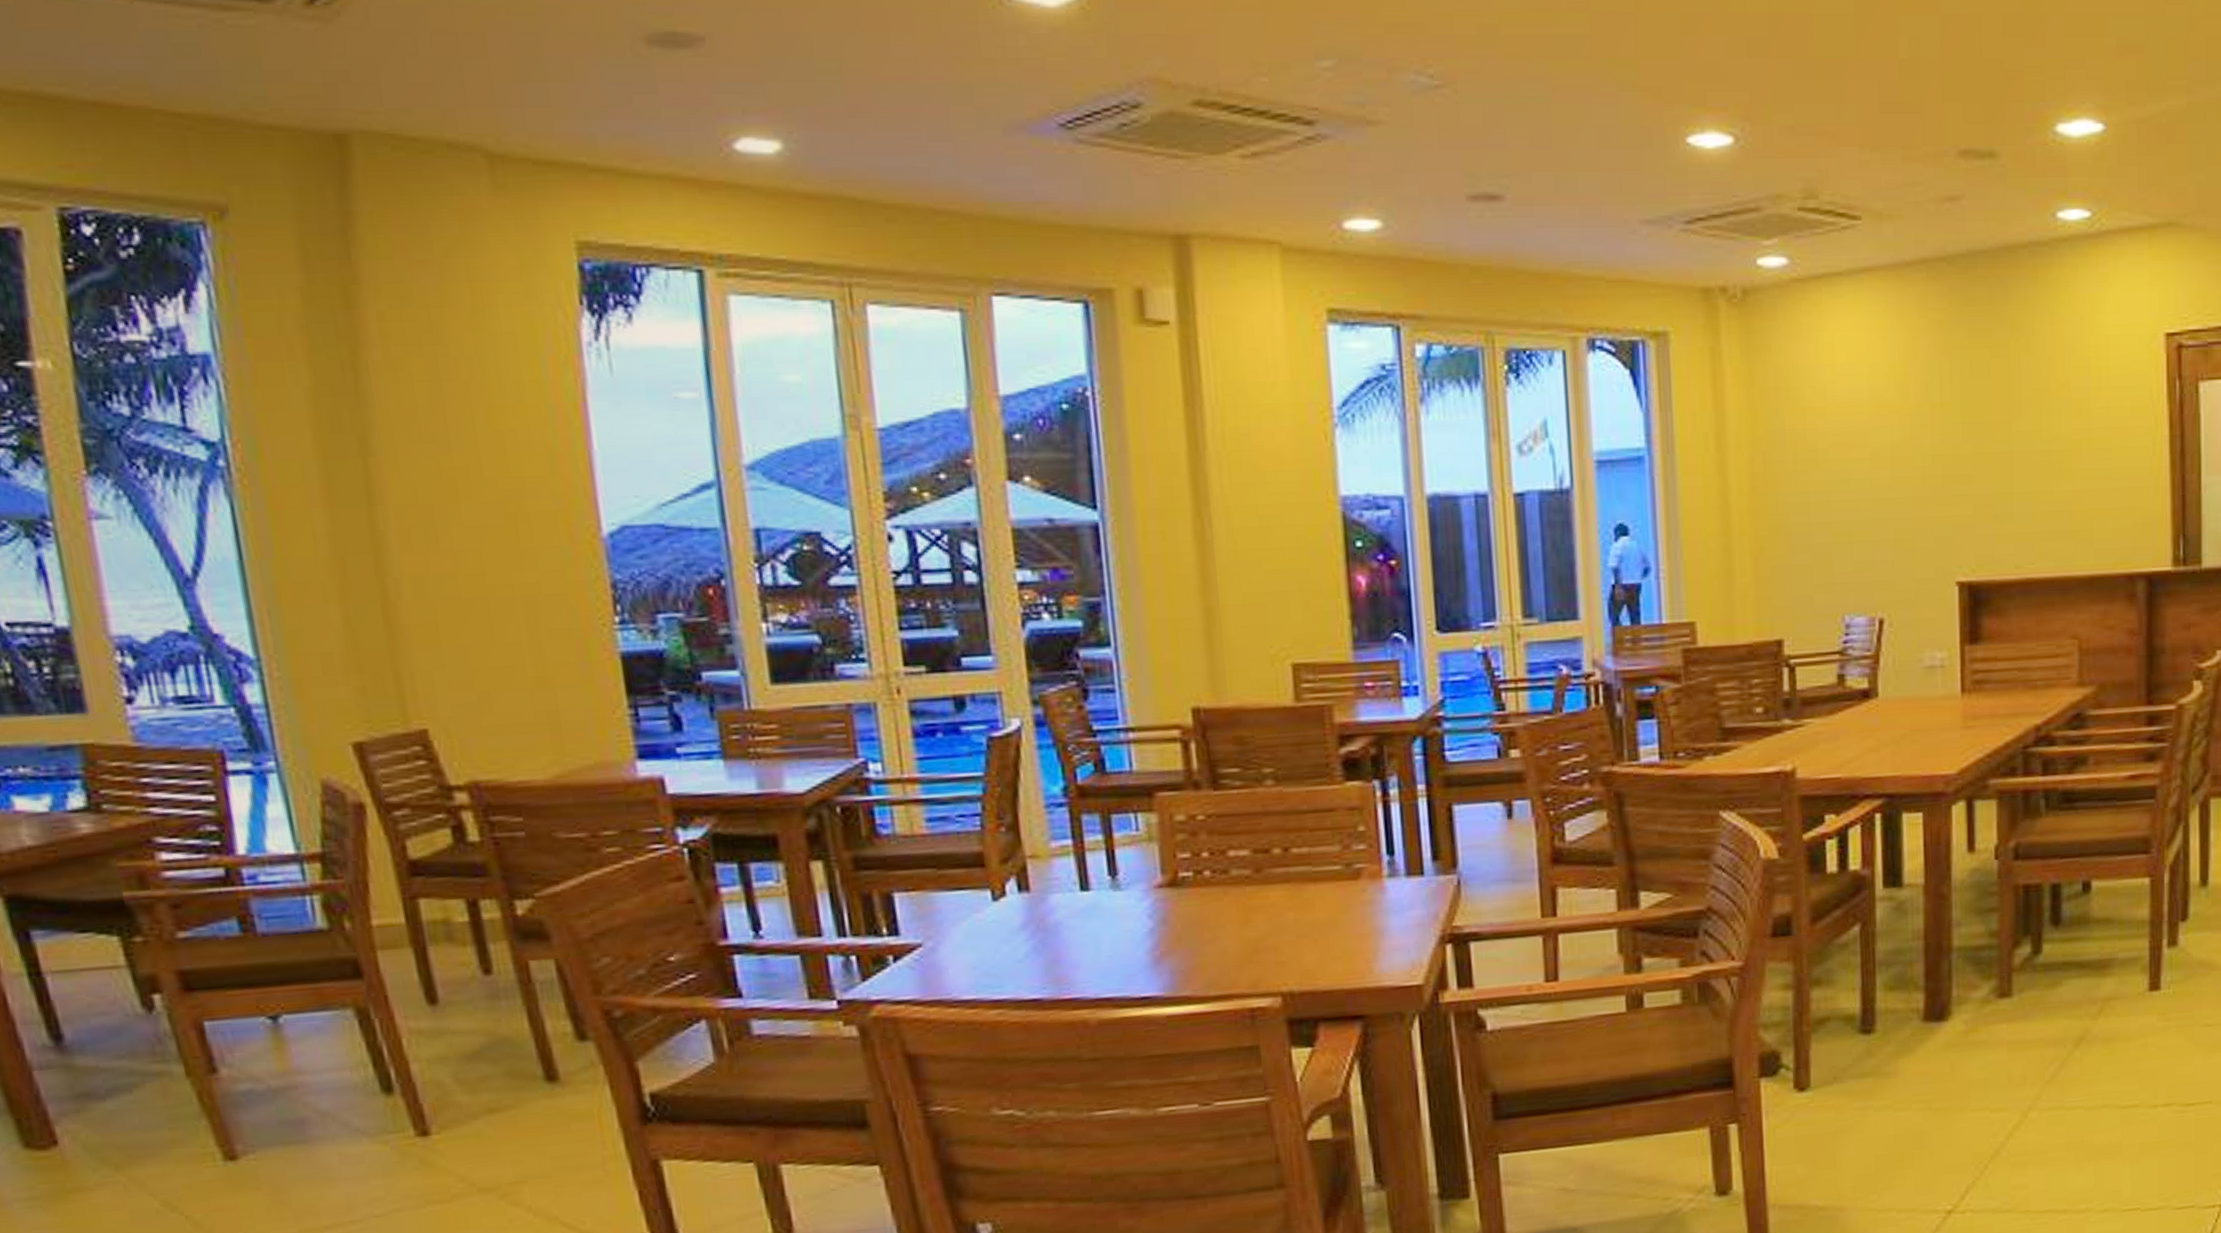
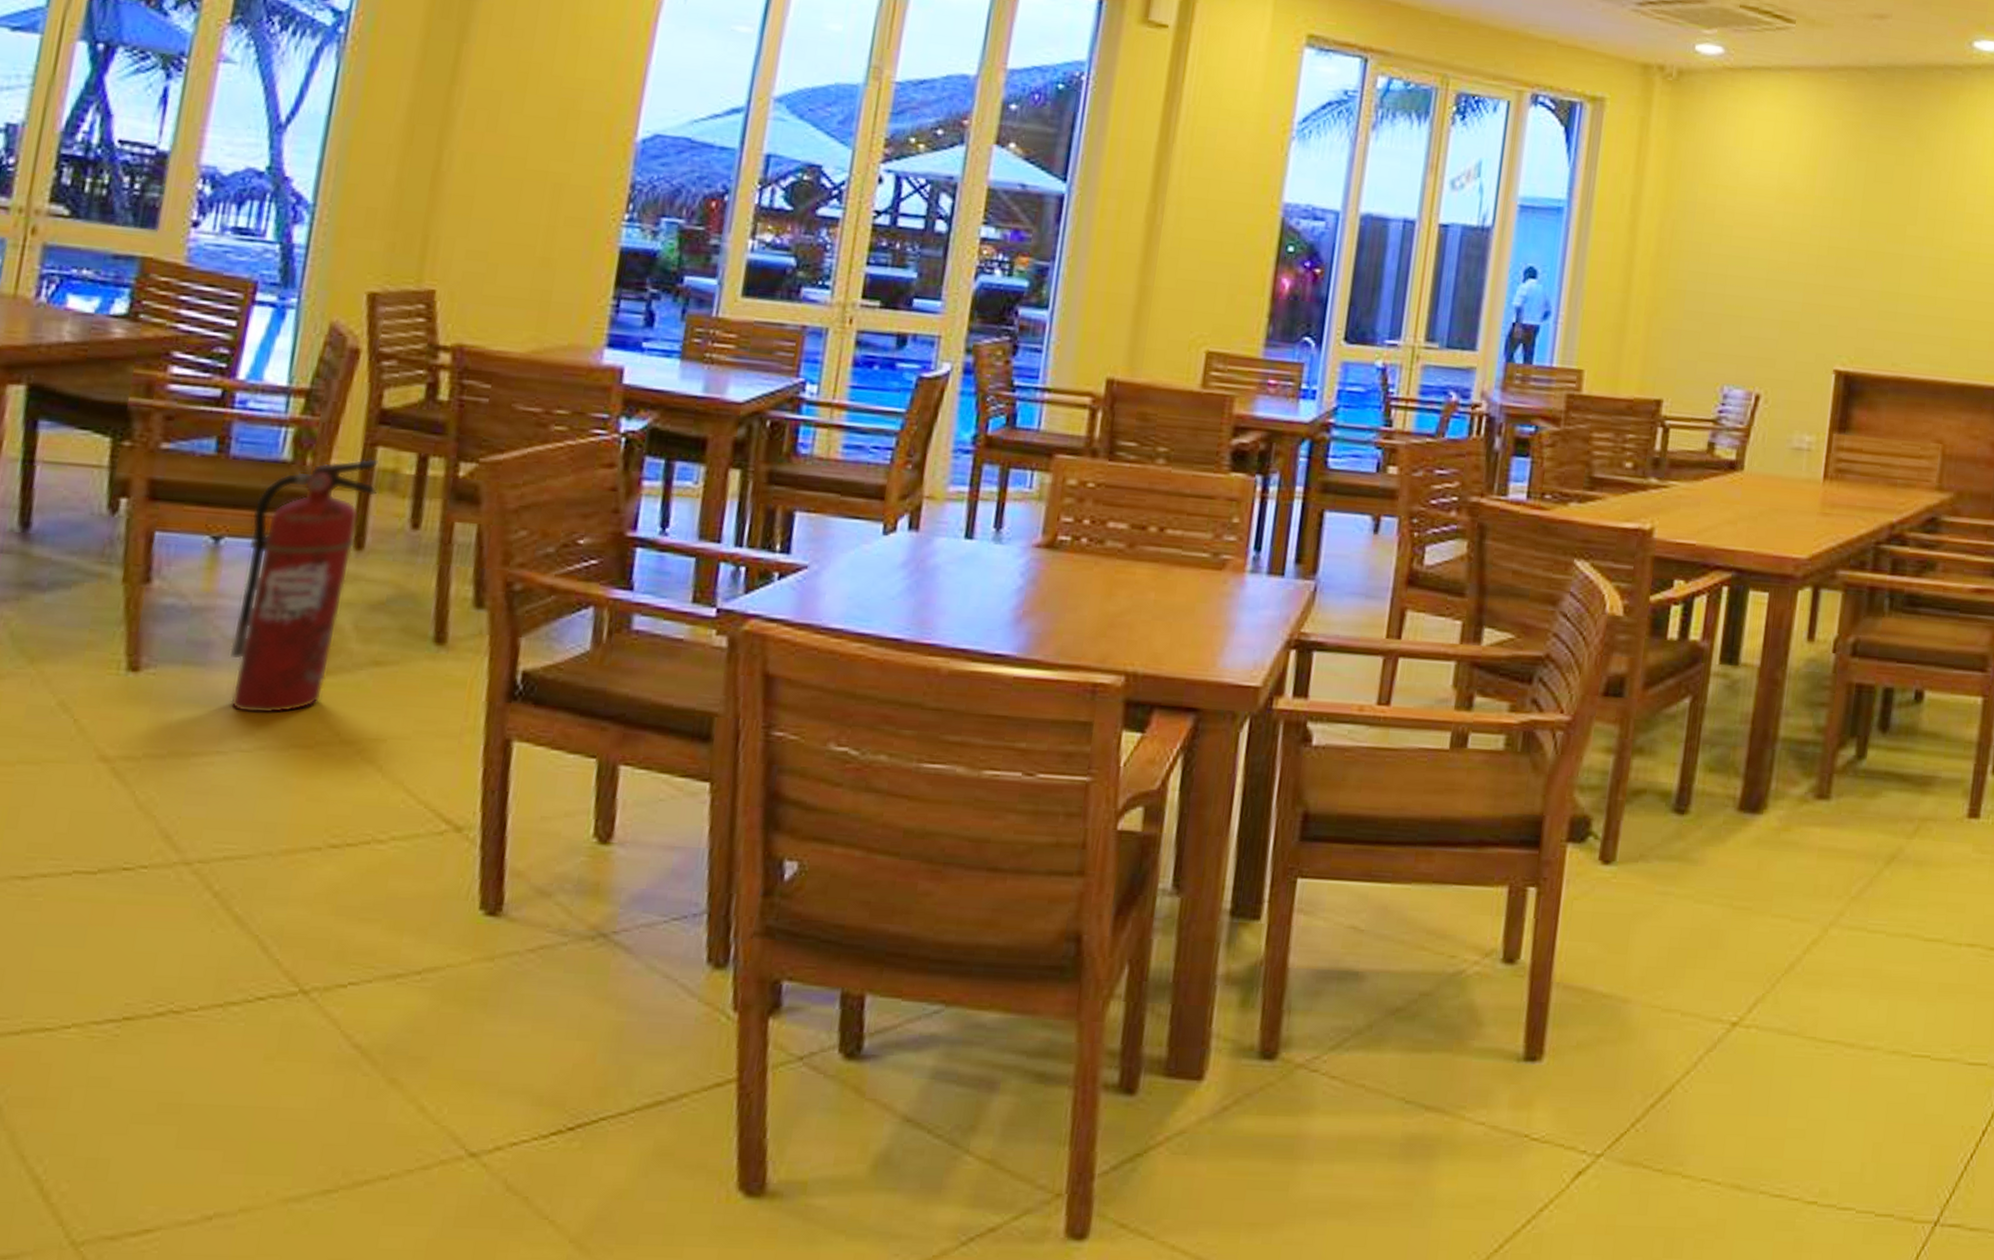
fire extinguisher: none [303,912,444,1181] -> present [230,458,380,714]

